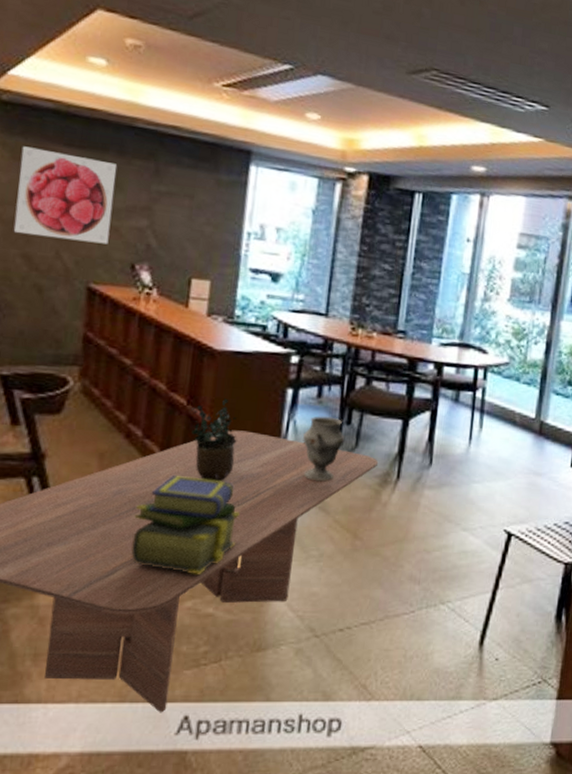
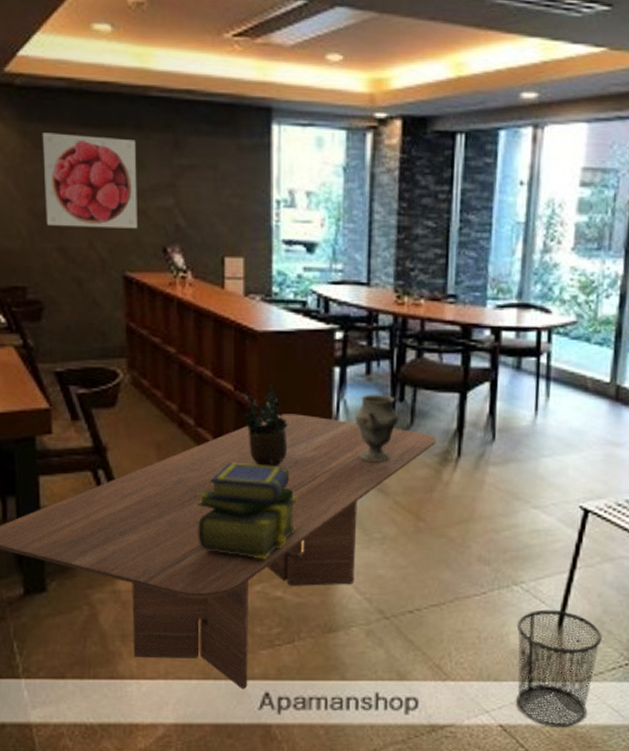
waste bin: none [436,628,519,747] -> present [515,609,602,727]

